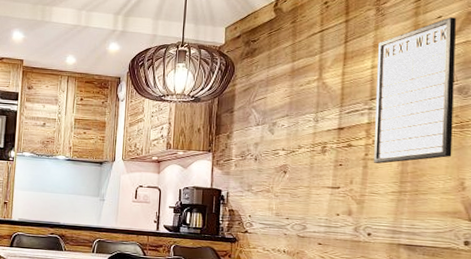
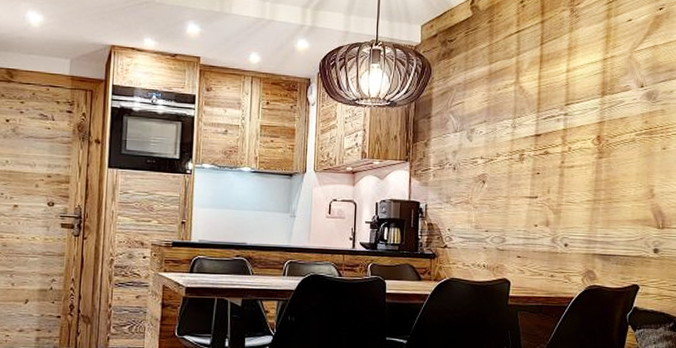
writing board: present [373,17,456,164] -> none [569,21,645,171]

